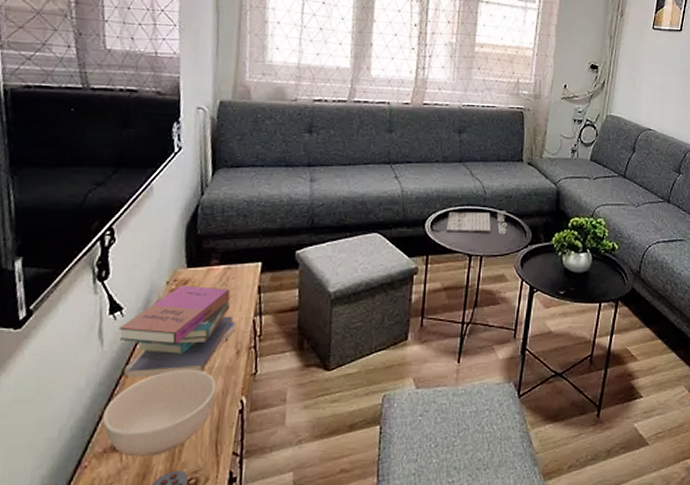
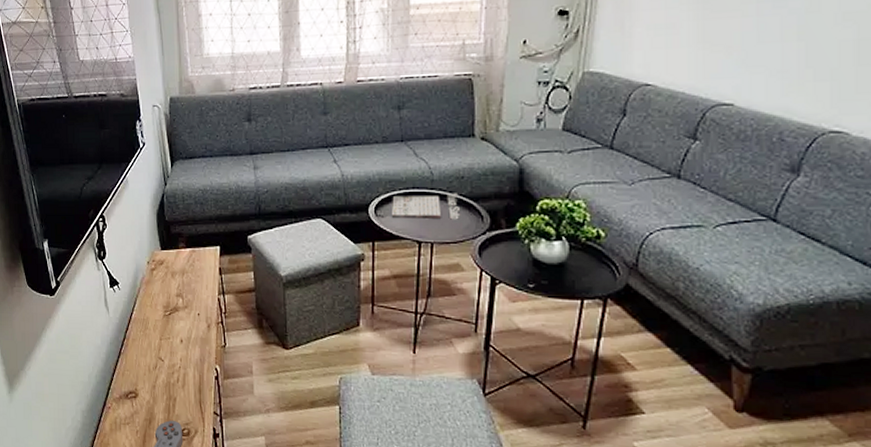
bowl: present [103,369,217,457] -> none [116,337,195,406]
books: present [118,285,237,378] -> none [118,265,205,342]

